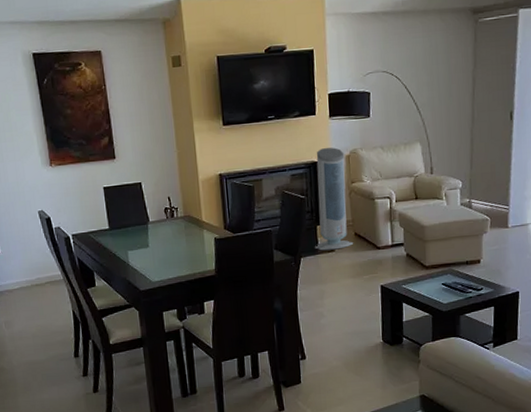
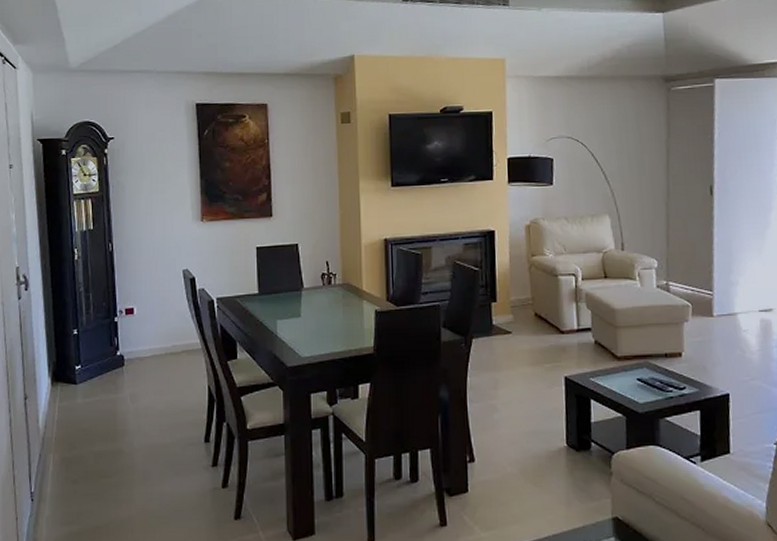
air purifier: present [314,147,354,251] -> none [488,216,534,332]

